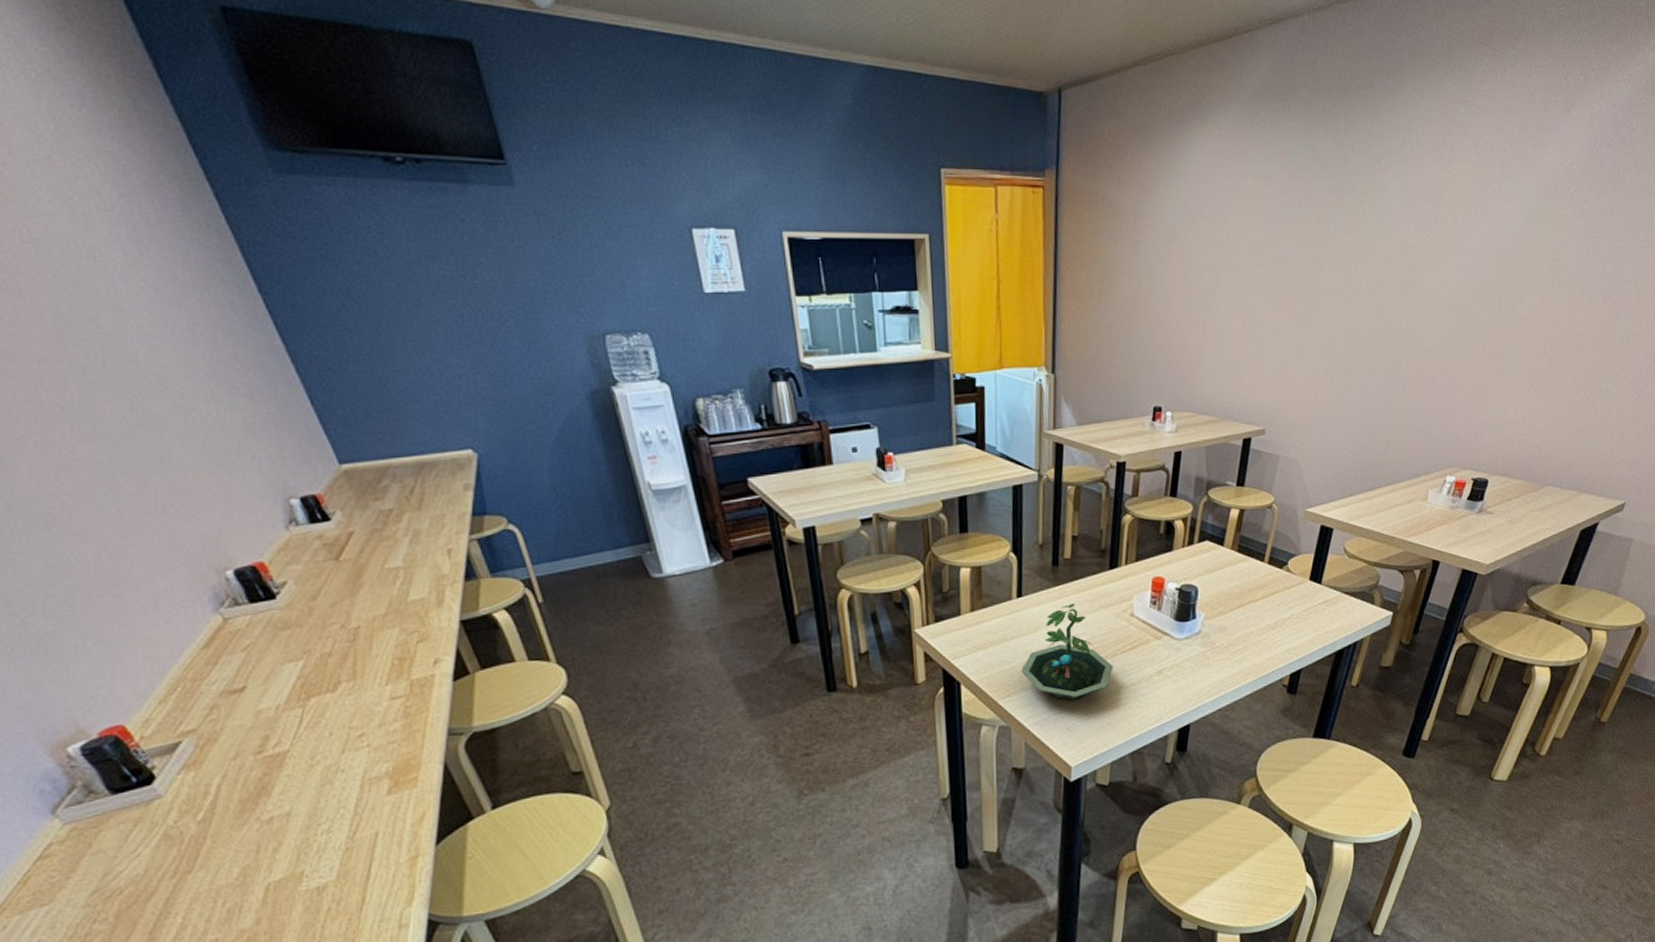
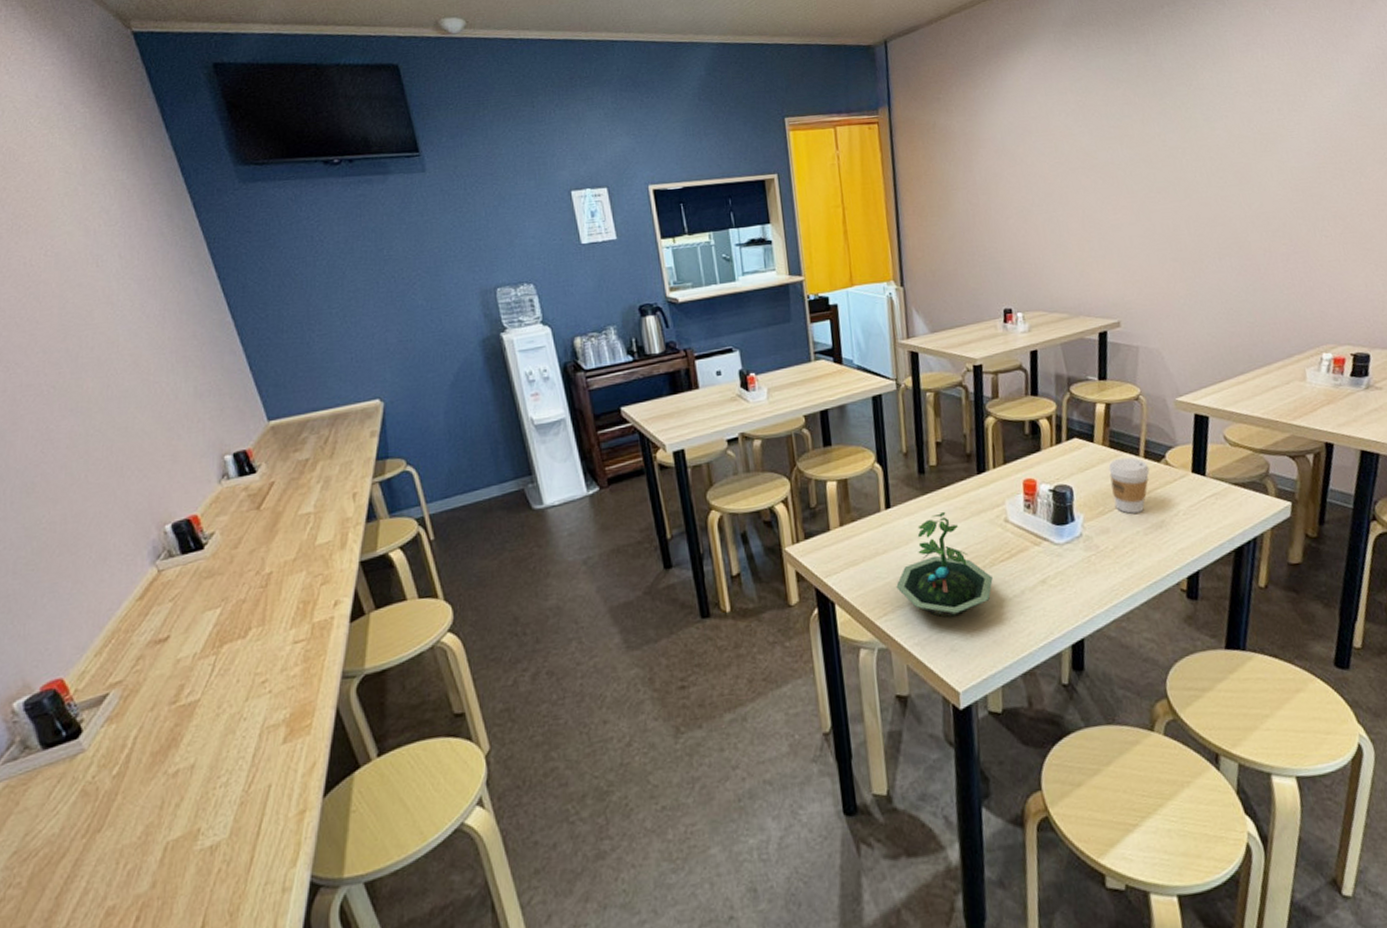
coffee cup: none [1234,562,1271,615] -> present [1108,457,1150,514]

